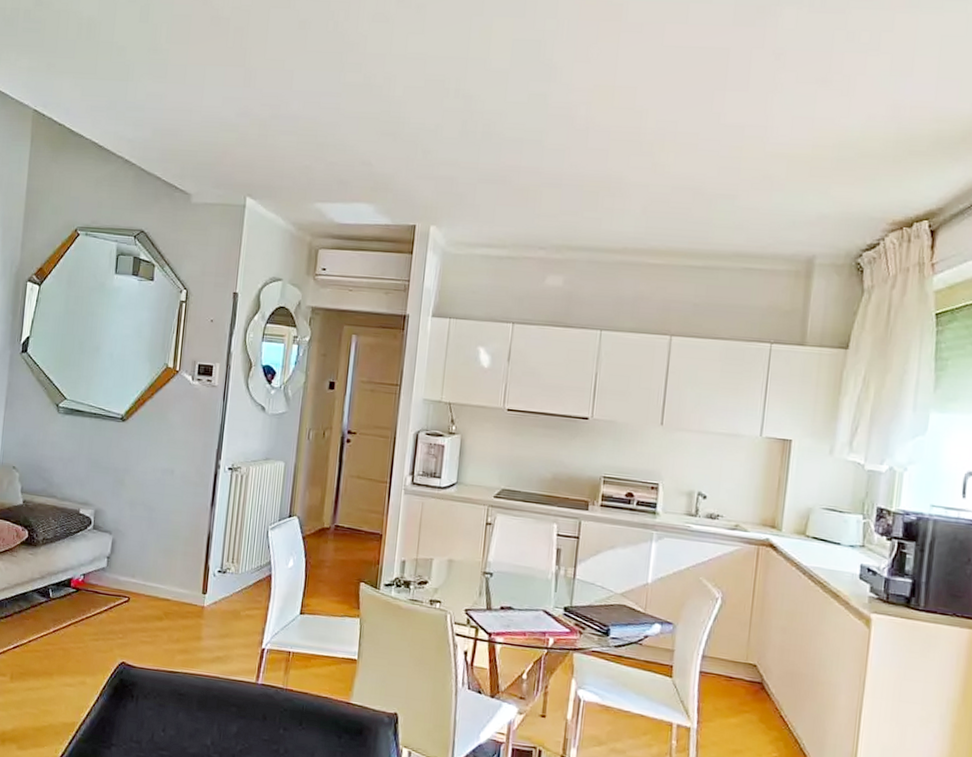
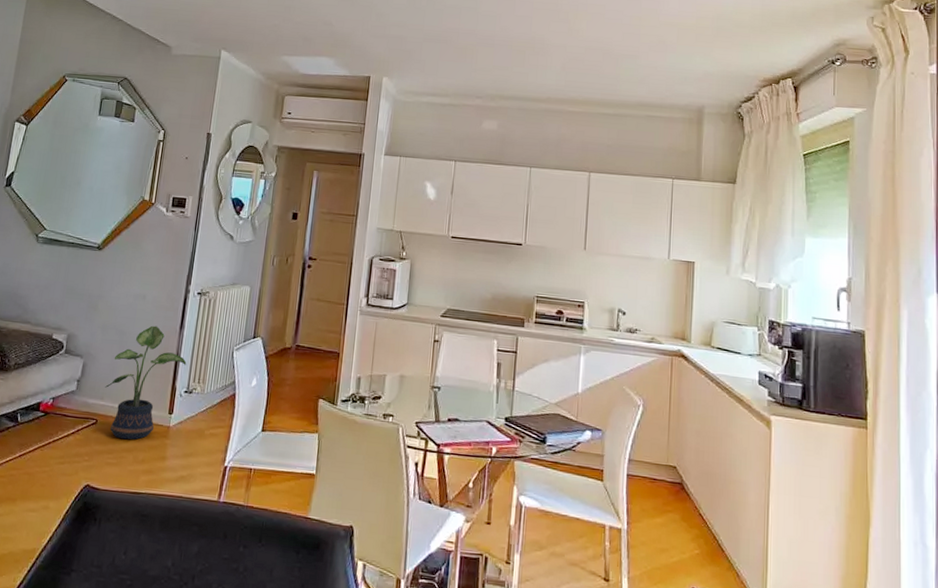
potted plant: none [136,502,219,619] -> present [105,325,187,440]

